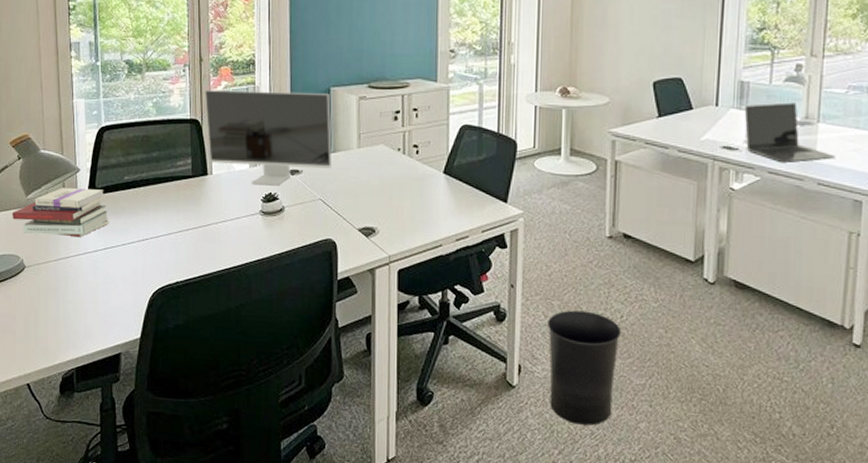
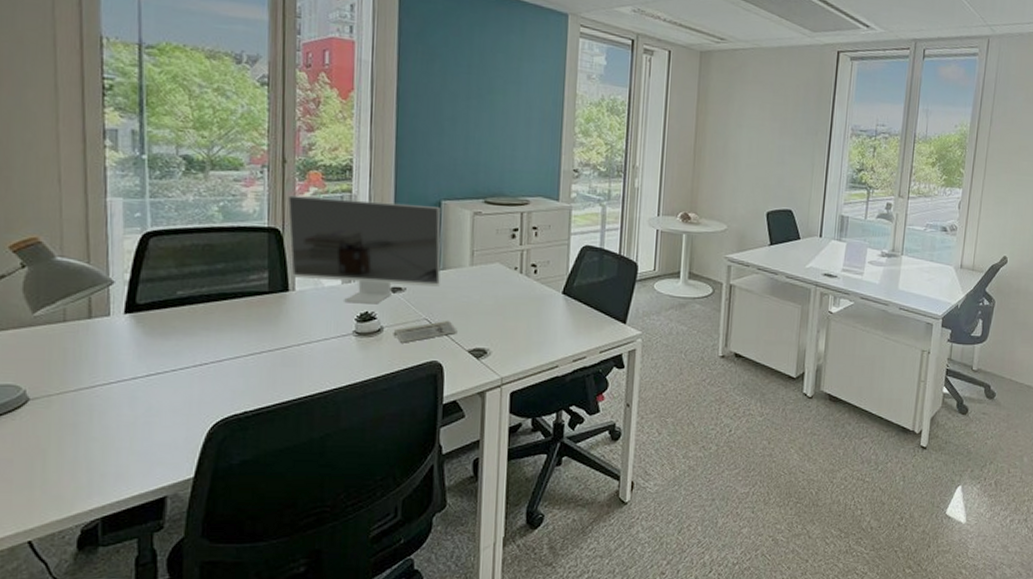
books: present [11,188,109,238] -> none [9,303,154,363]
computer keyboard: none [293,200,348,222] -> present [393,320,458,343]
waste bin: present [548,310,621,426] -> none [660,426,729,535]
laptop: present [744,102,835,162] -> none [843,236,914,289]

